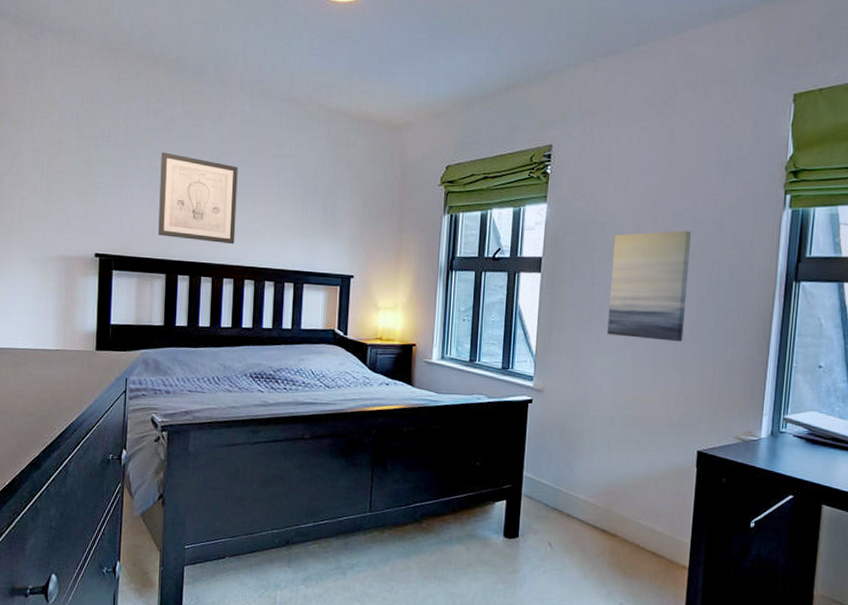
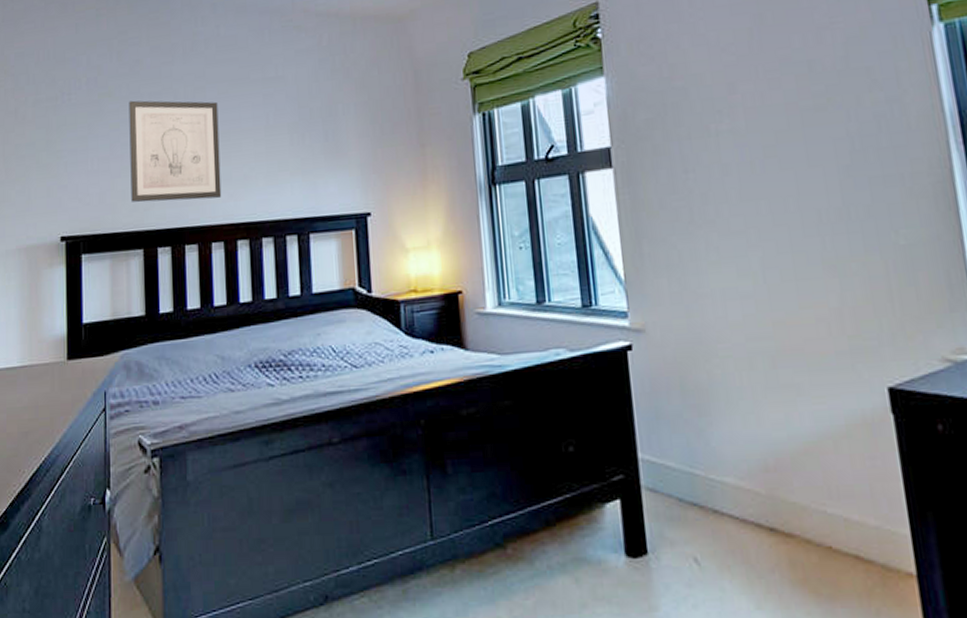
wall art: present [607,230,692,342] -> none [702,77,830,237]

